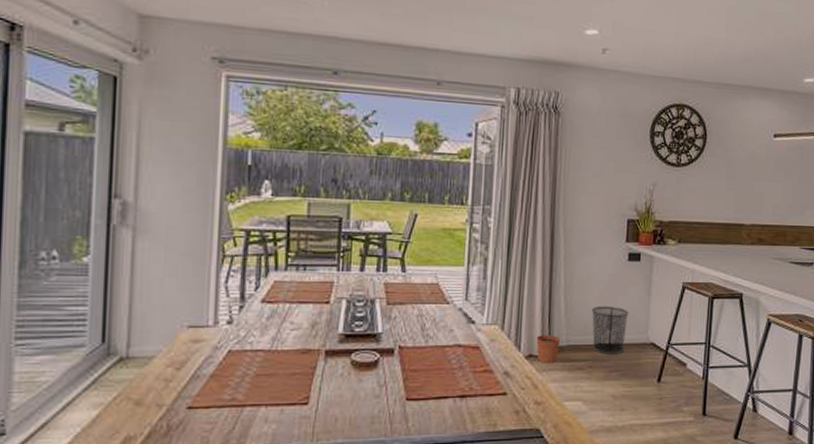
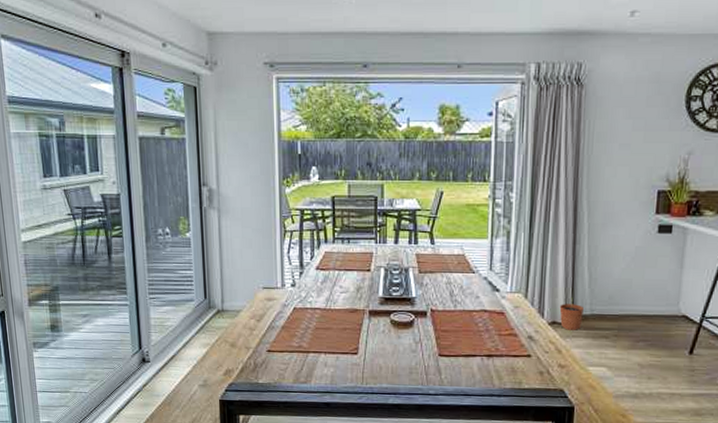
waste bin: present [591,306,629,354] -> none [617,277,659,325]

